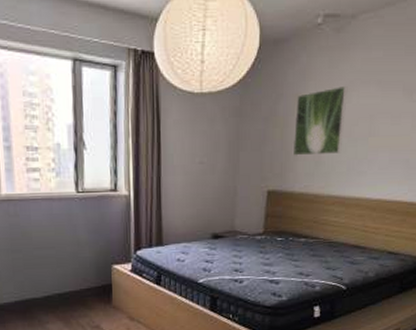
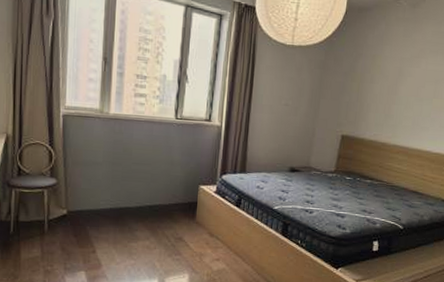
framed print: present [292,85,348,156] -> none [366,52,418,110]

